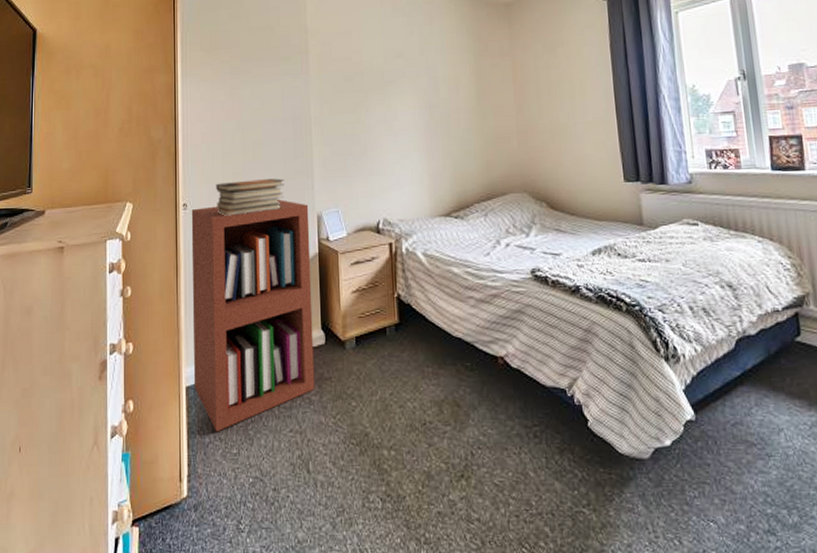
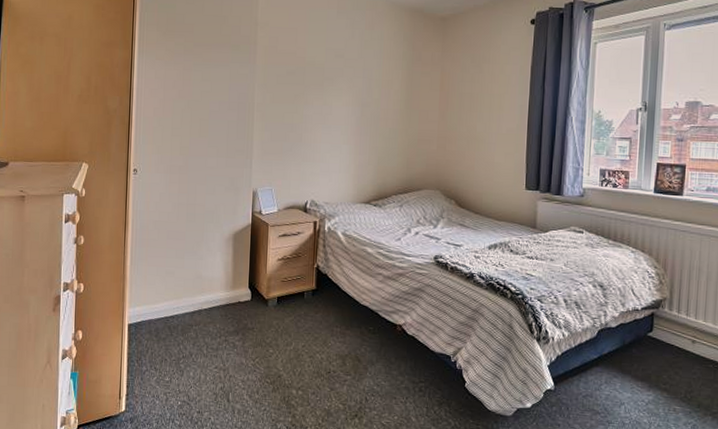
bookshelf: present [191,199,315,432] -> none [136,173,246,363]
book stack: present [216,178,284,216] -> none [164,154,226,184]

